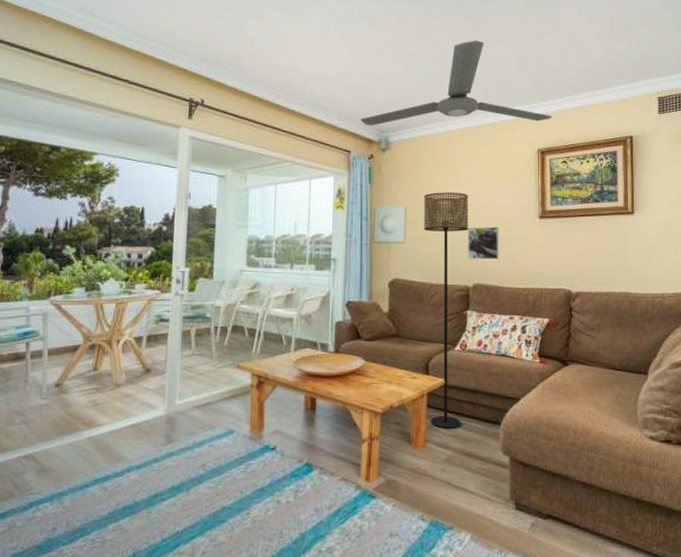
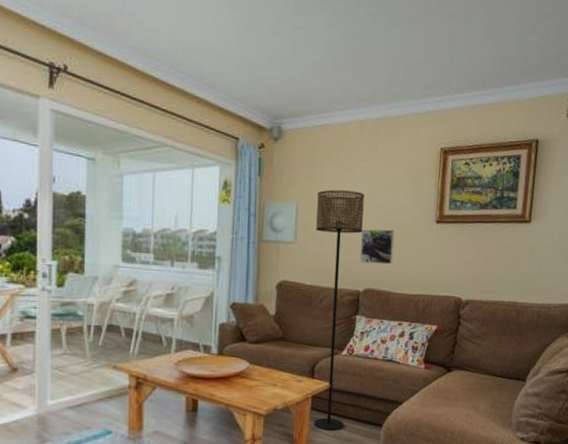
ceiling fan: present [360,40,552,126] -> none [250,17,459,117]

